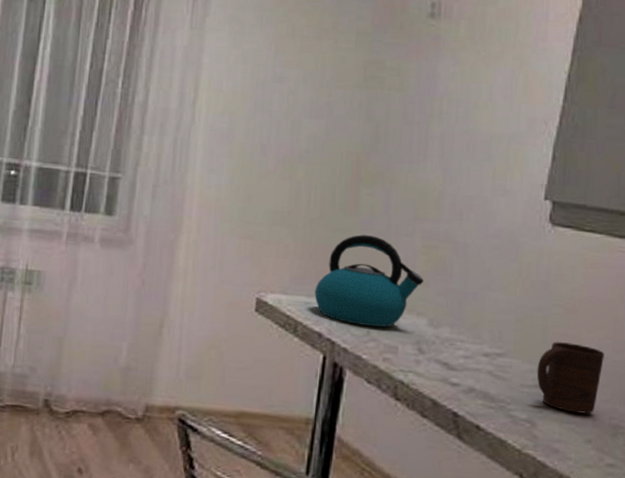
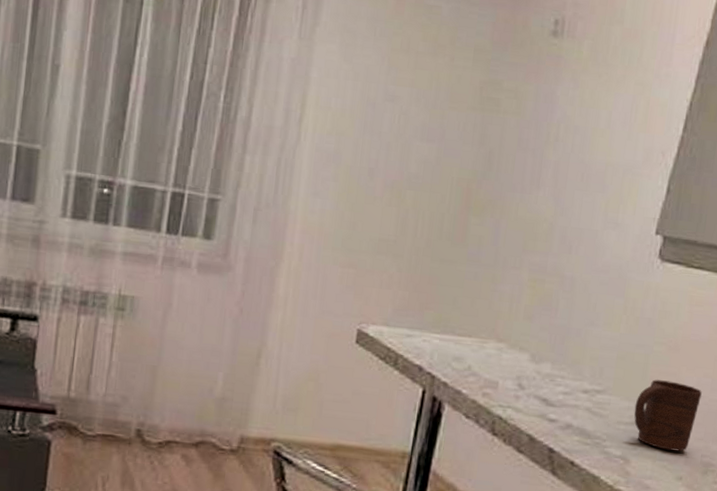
kettle: present [314,235,423,327] -> none [417,266,528,362]

